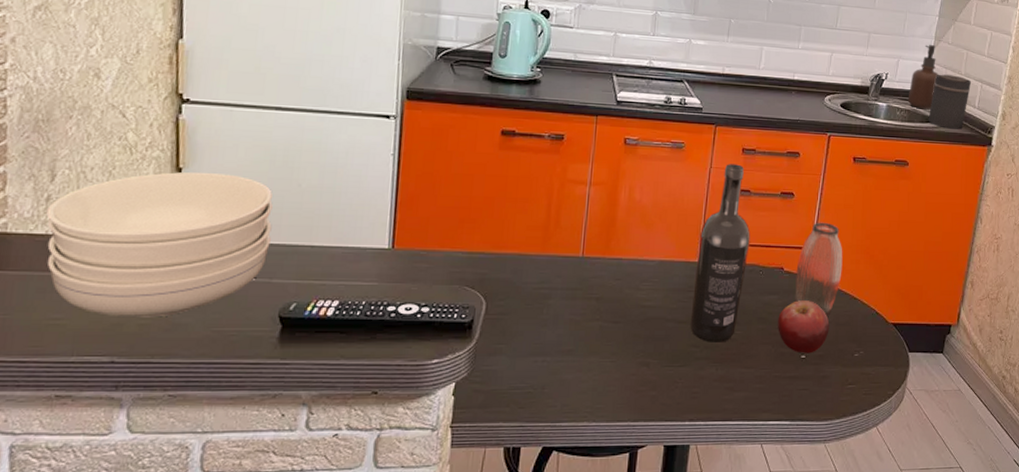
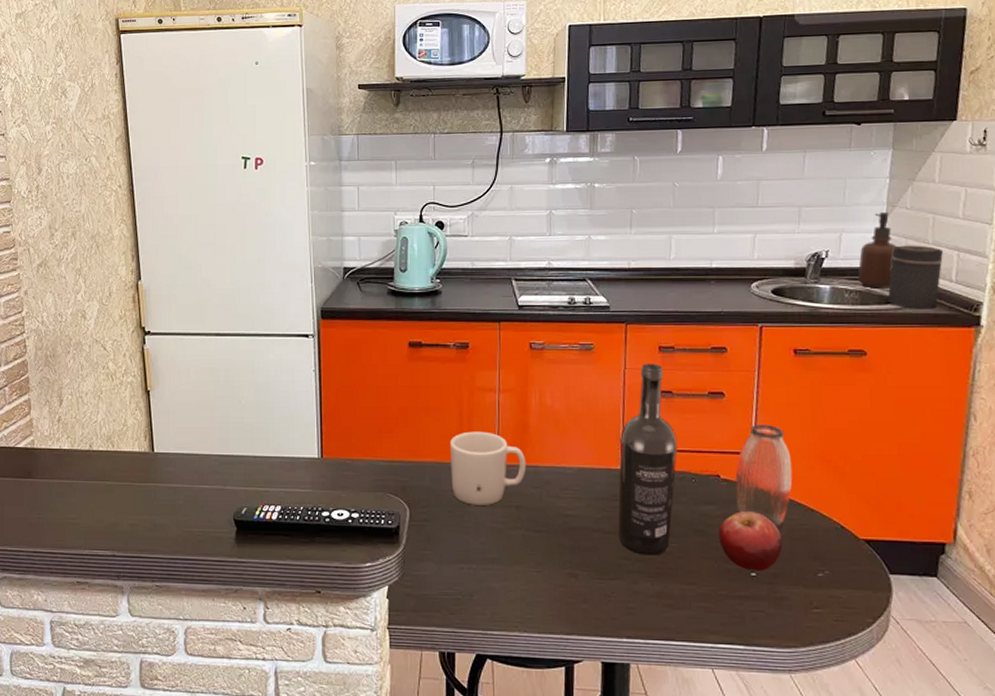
bowl: present [46,171,273,318] -> none [59,393,221,519]
mug: none [532,223,611,298] -> present [450,431,527,505]

